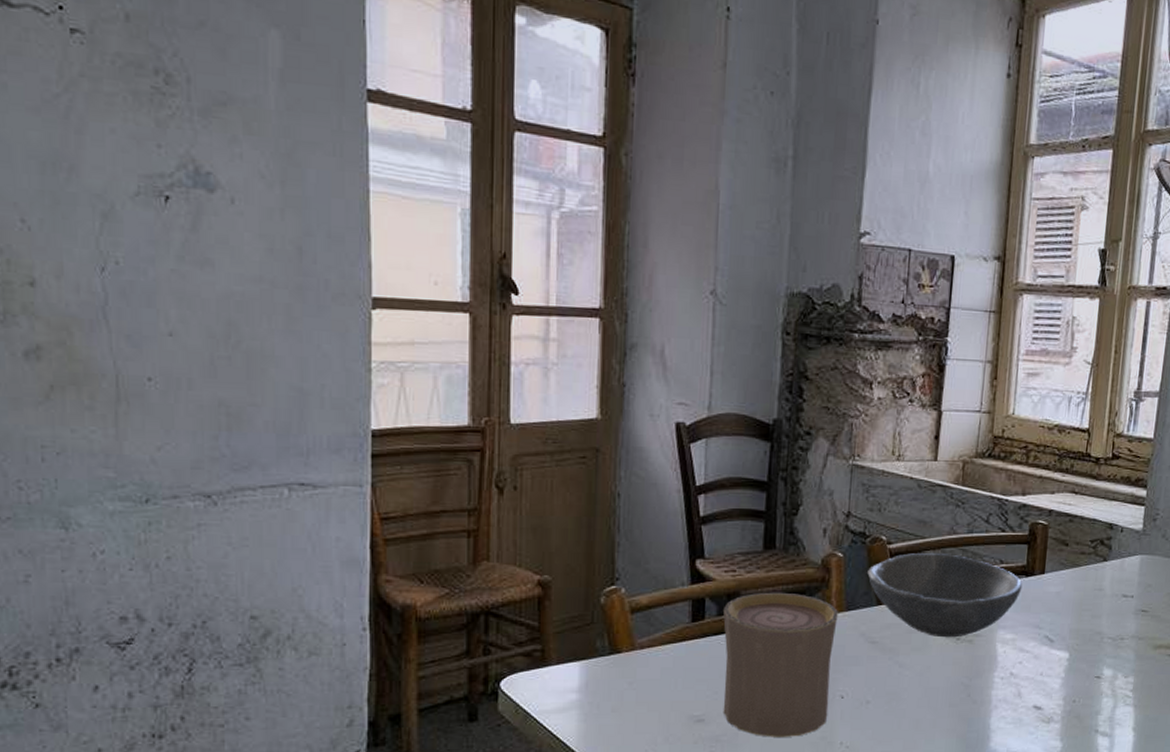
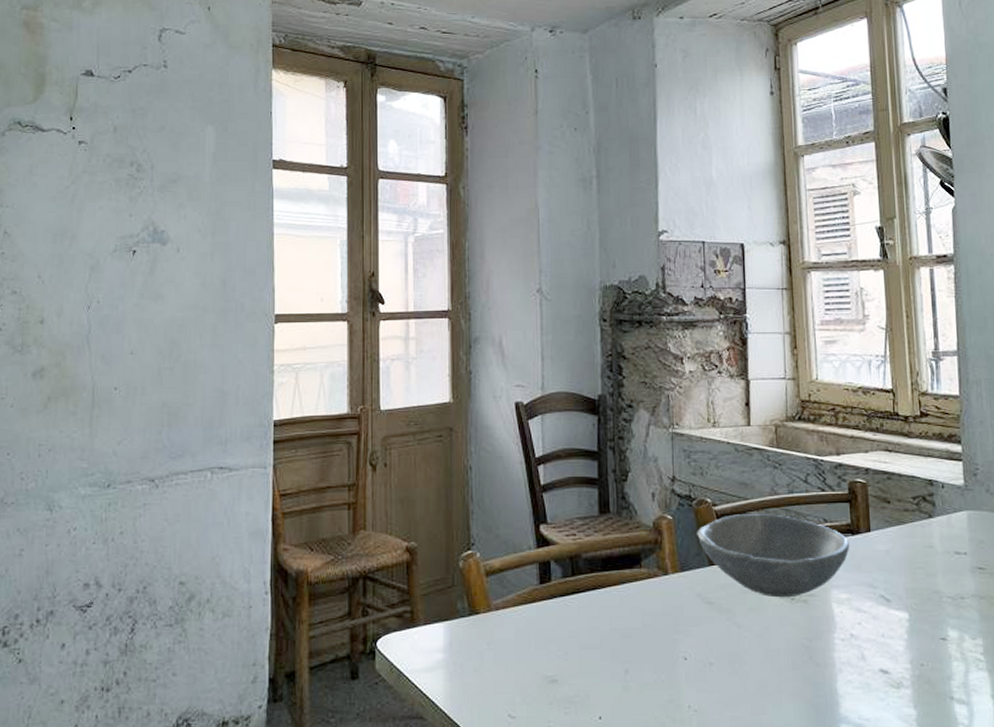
cup: present [723,592,838,737] -> none [568,554,674,699]

